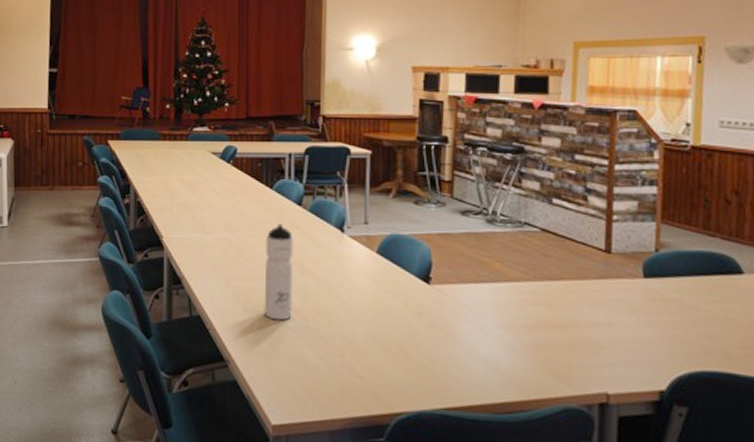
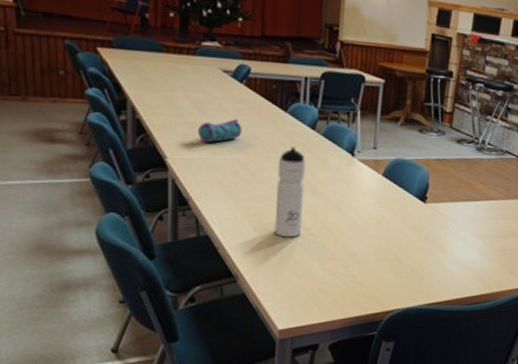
pencil case: none [189,198,231,223] -> present [197,119,242,143]

